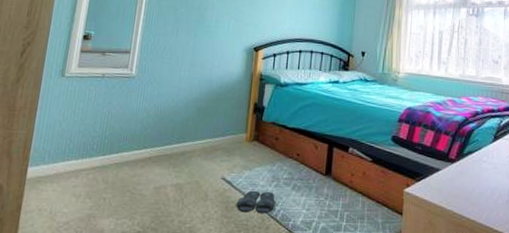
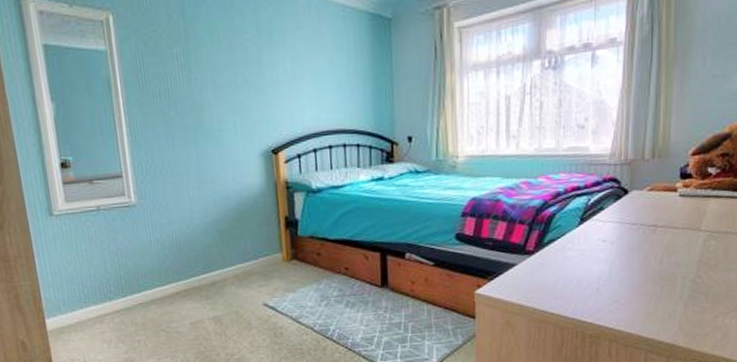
slippers: present [237,190,276,214] -> none [286,312,330,337]

